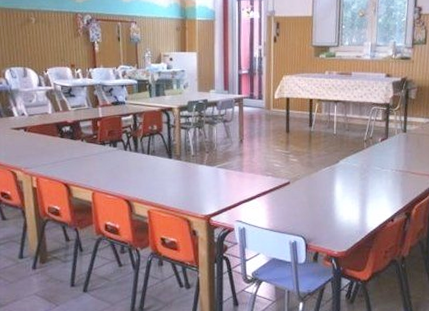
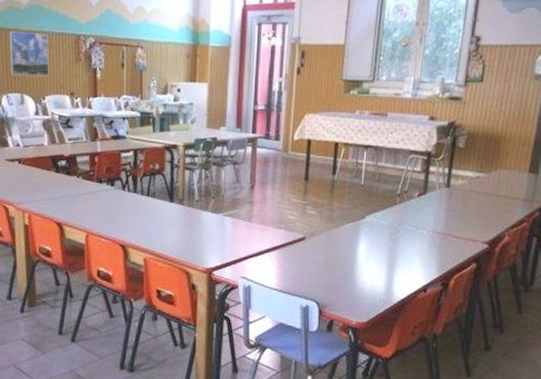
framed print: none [9,10,50,51] -> present [9,30,50,77]

